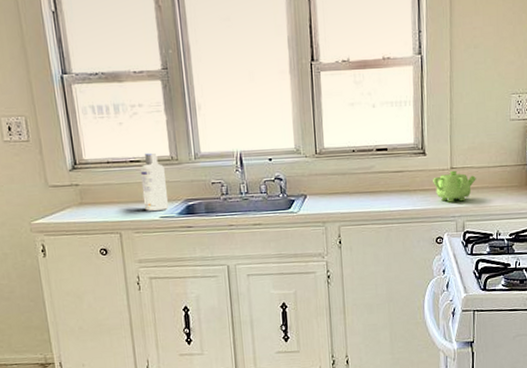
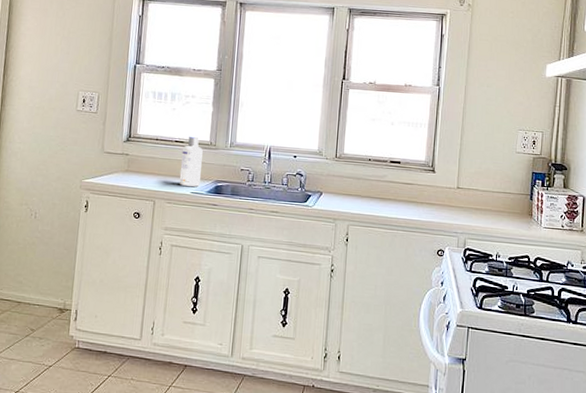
teapot: present [433,170,476,203] -> none [439,190,480,220]

